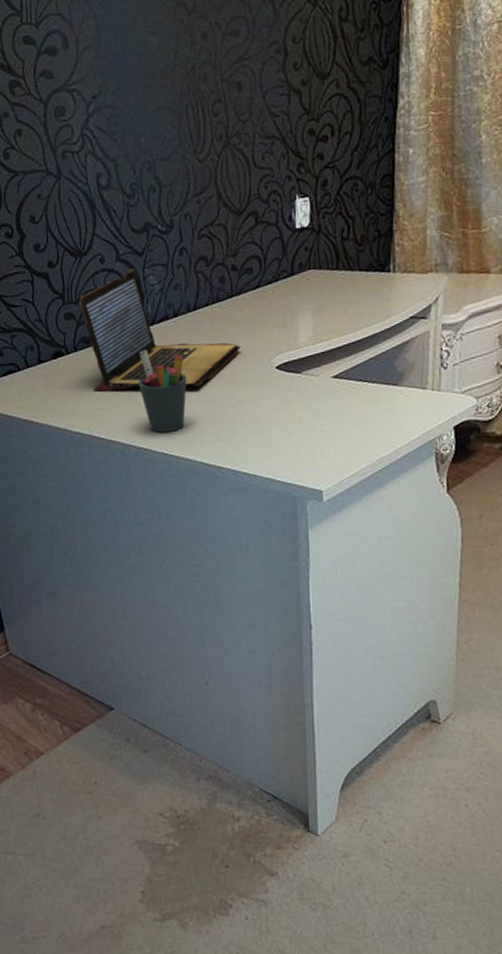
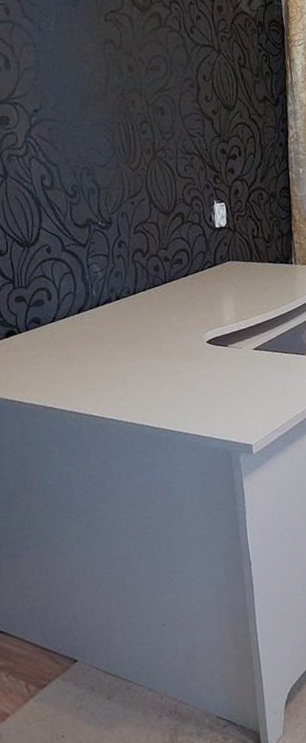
laptop: present [78,268,241,391] -> none [28,258,176,366]
pen holder: present [138,349,187,433] -> none [86,328,131,401]

